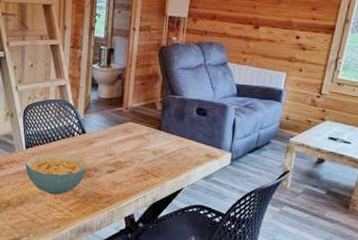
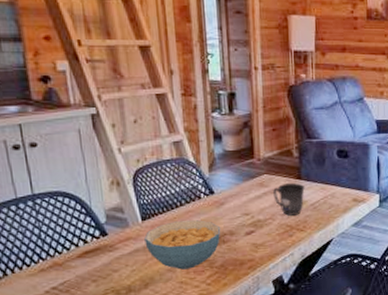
mug: none [135,132,164,162] -> present [273,183,305,216]

